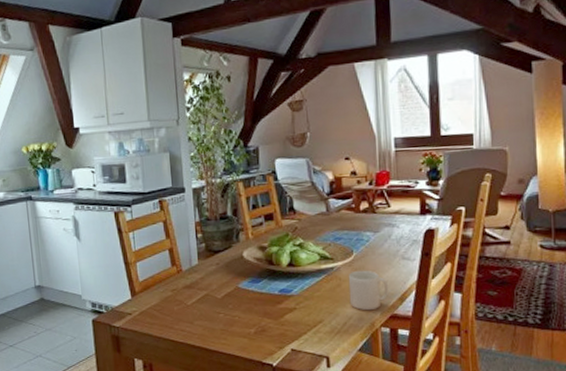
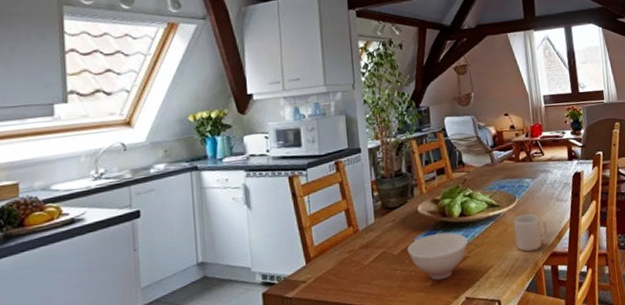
bowl: none [231,281,297,329] -> present [407,232,469,280]

